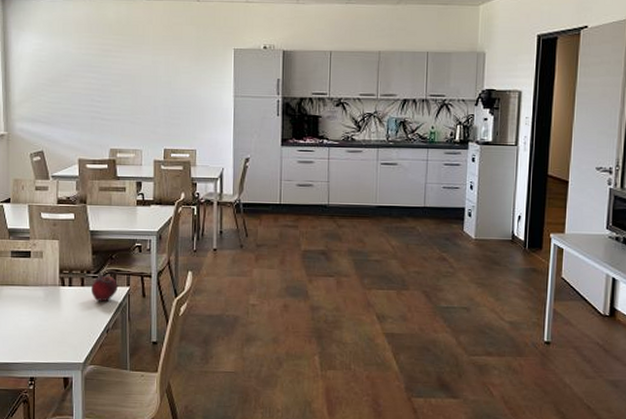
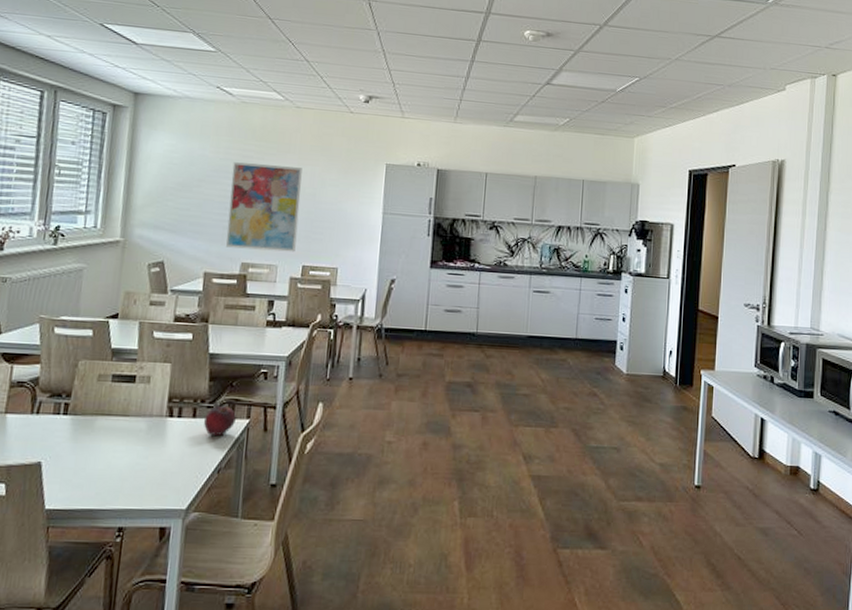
wall art: none [94,56,158,137] -> present [226,162,302,252]

